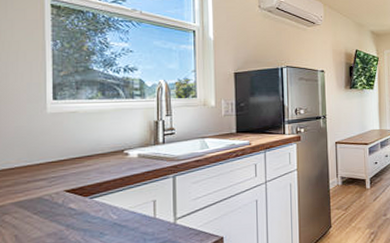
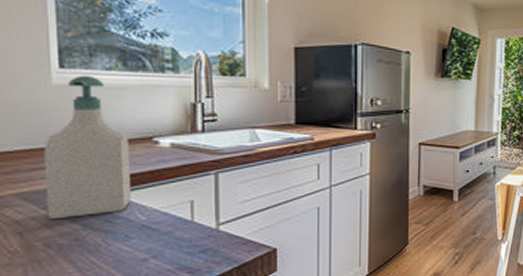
soap bottle: none [38,104,105,223] -> present [43,75,131,220]

